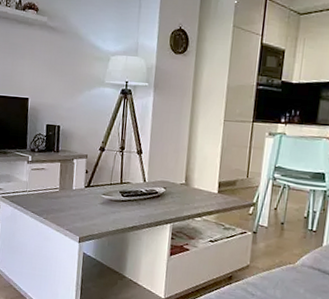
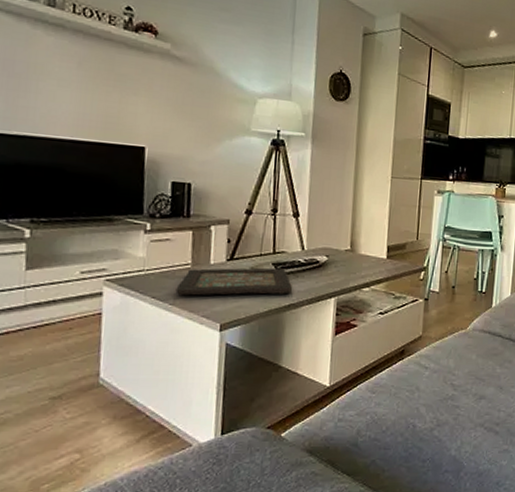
decorative tray: none [48,192,136,218] -> present [175,267,293,296]

